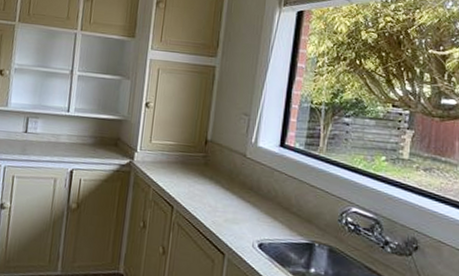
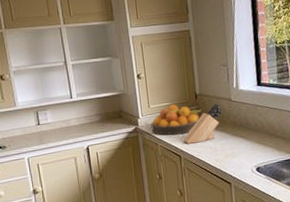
fruit bowl: none [147,145,209,182] -> present [150,104,202,136]
knife block: none [179,155,233,197] -> present [182,103,222,144]

